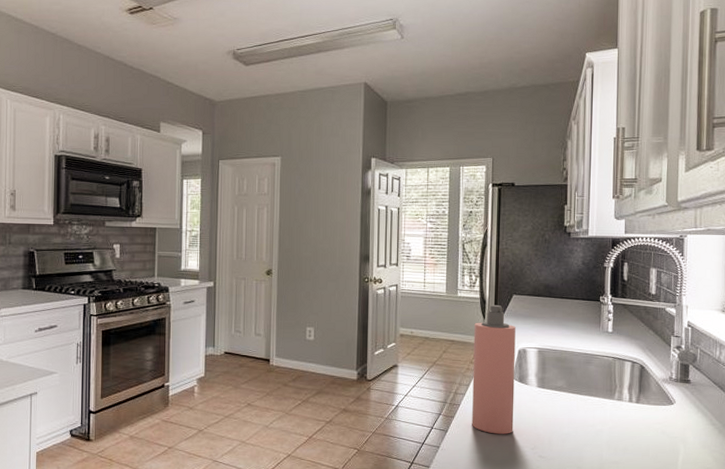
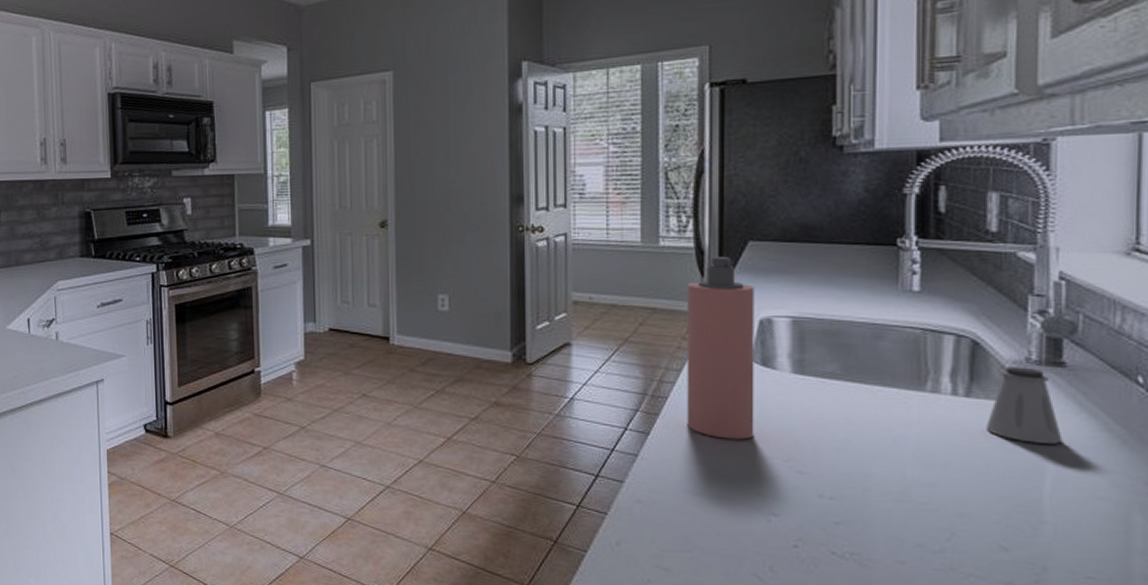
saltshaker: none [647,383,688,433] -> present [986,367,1063,444]

